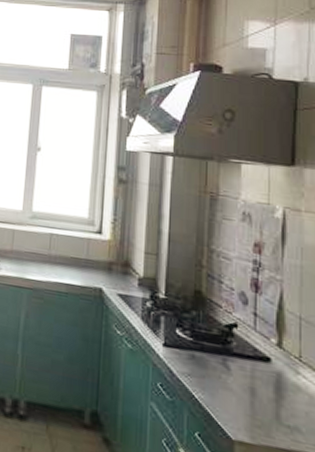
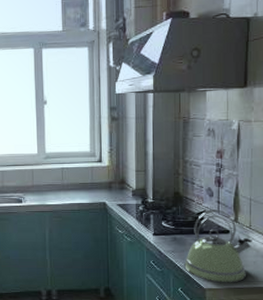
kettle: none [205,322,303,441] -> present [184,209,252,283]

